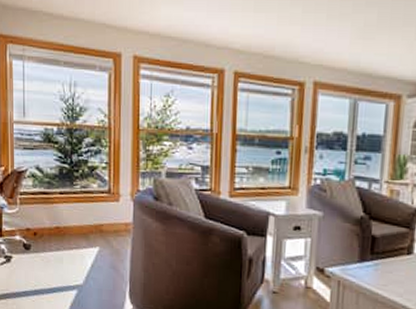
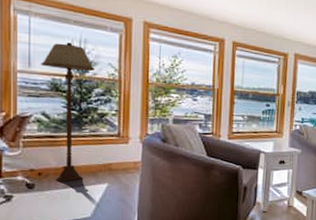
floor lamp: none [34,87,85,243] -> present [41,42,95,182]

